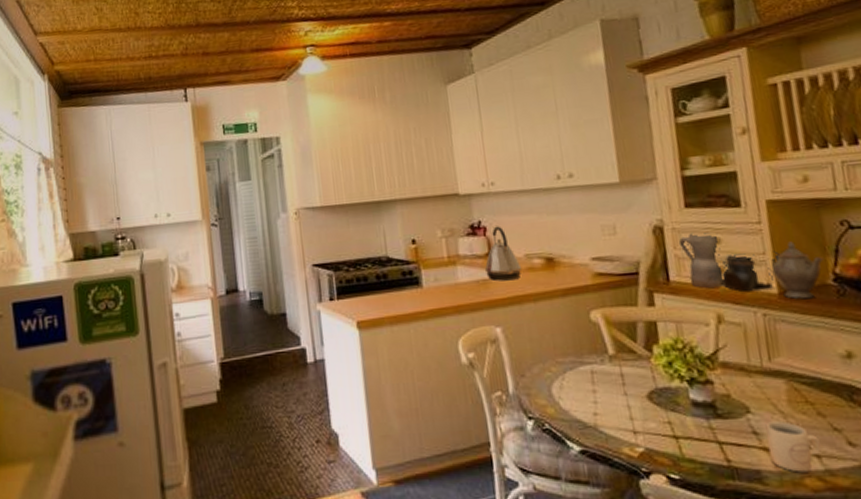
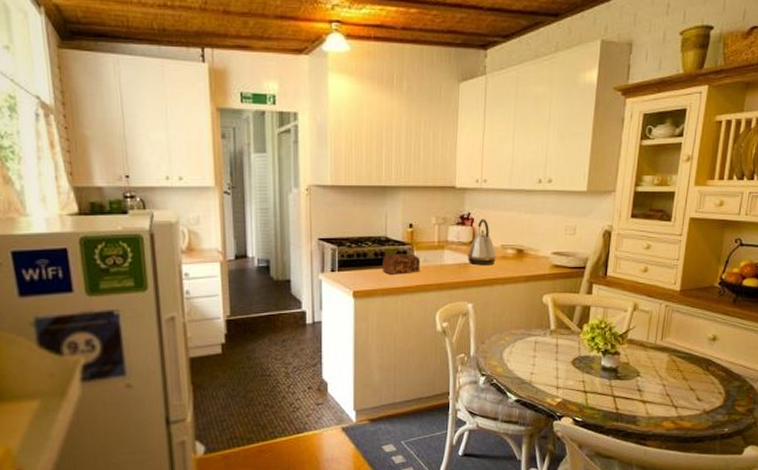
bread loaf: none [385,273,431,300] -> present [381,253,421,275]
ceramic pitcher: present [679,232,728,289] -> none [621,239,650,284]
jar: present [722,253,773,293] -> none [644,258,678,290]
mug: present [765,421,821,473] -> none [645,383,680,418]
teapot: present [771,241,825,300] -> none [680,252,718,296]

